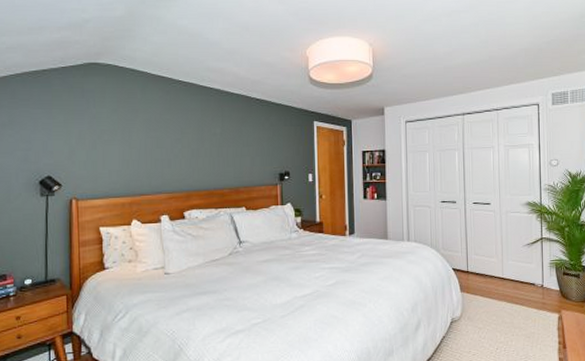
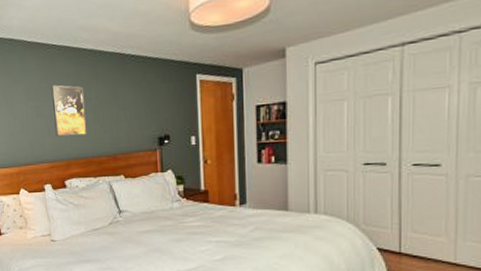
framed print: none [174,118,210,169] -> present [51,84,87,137]

